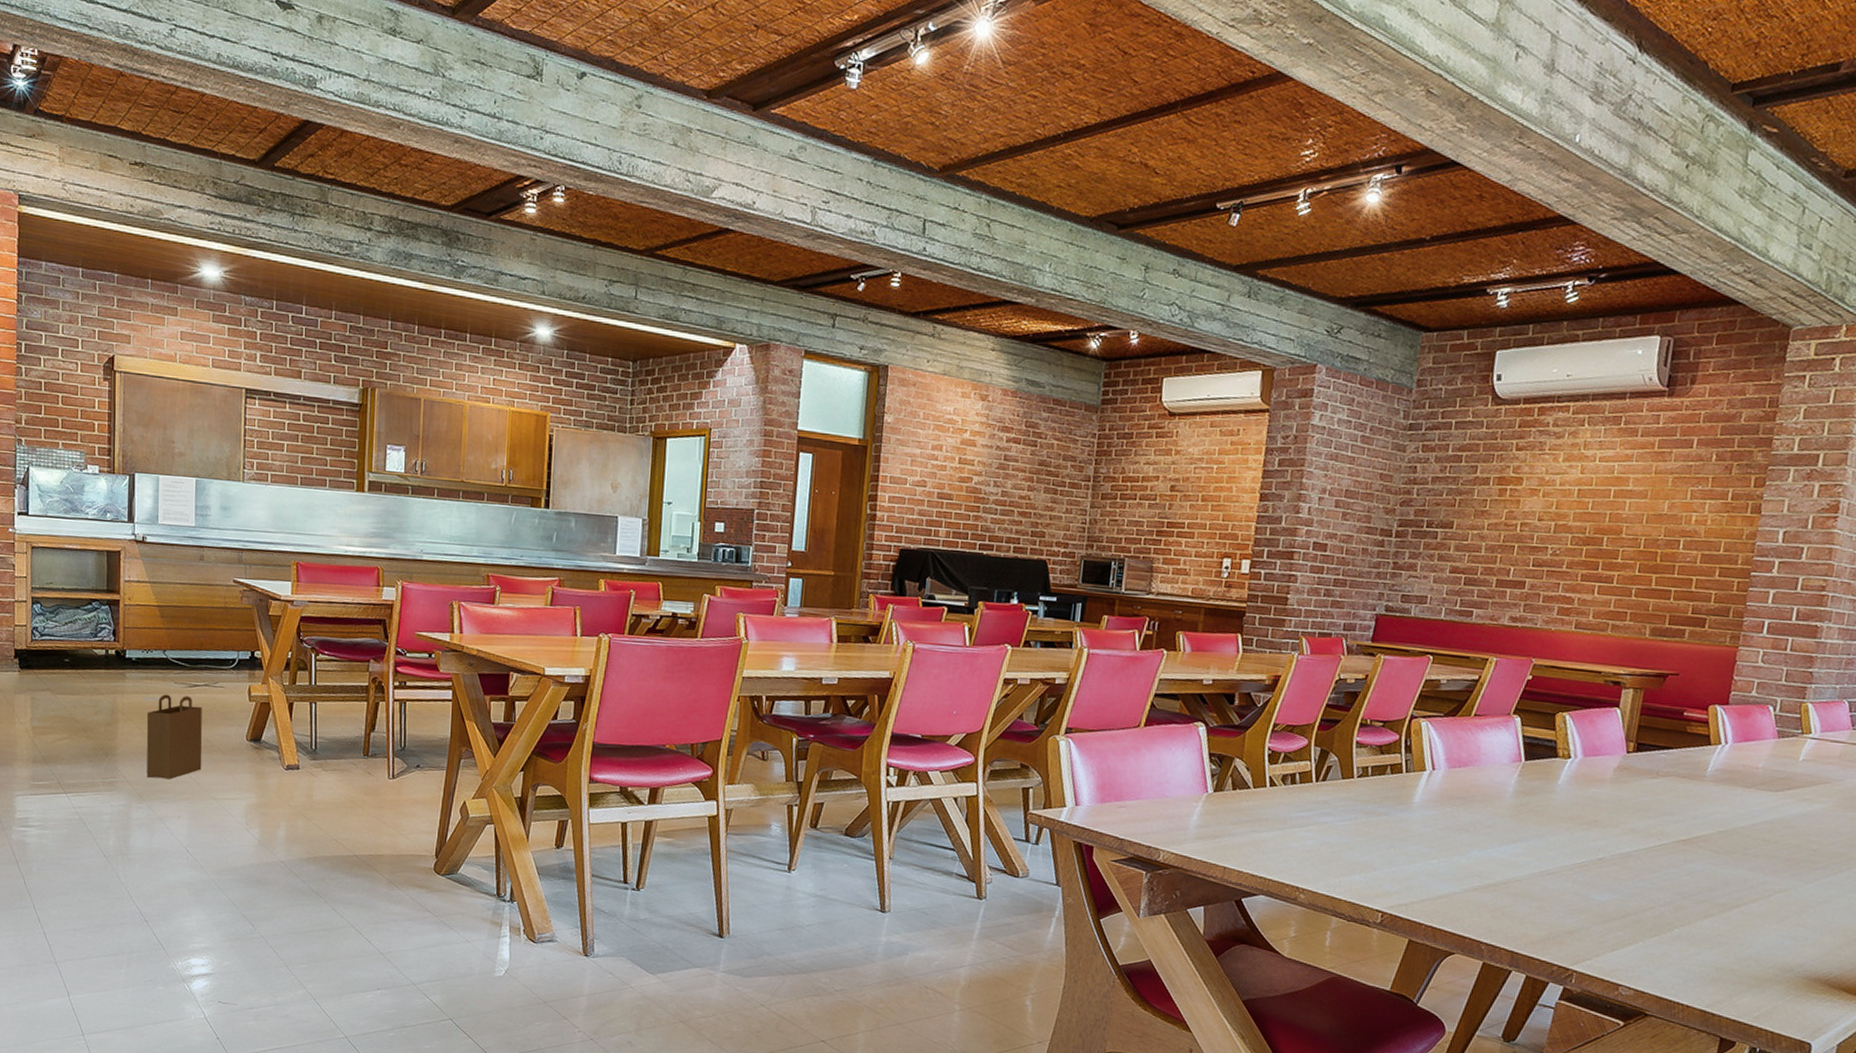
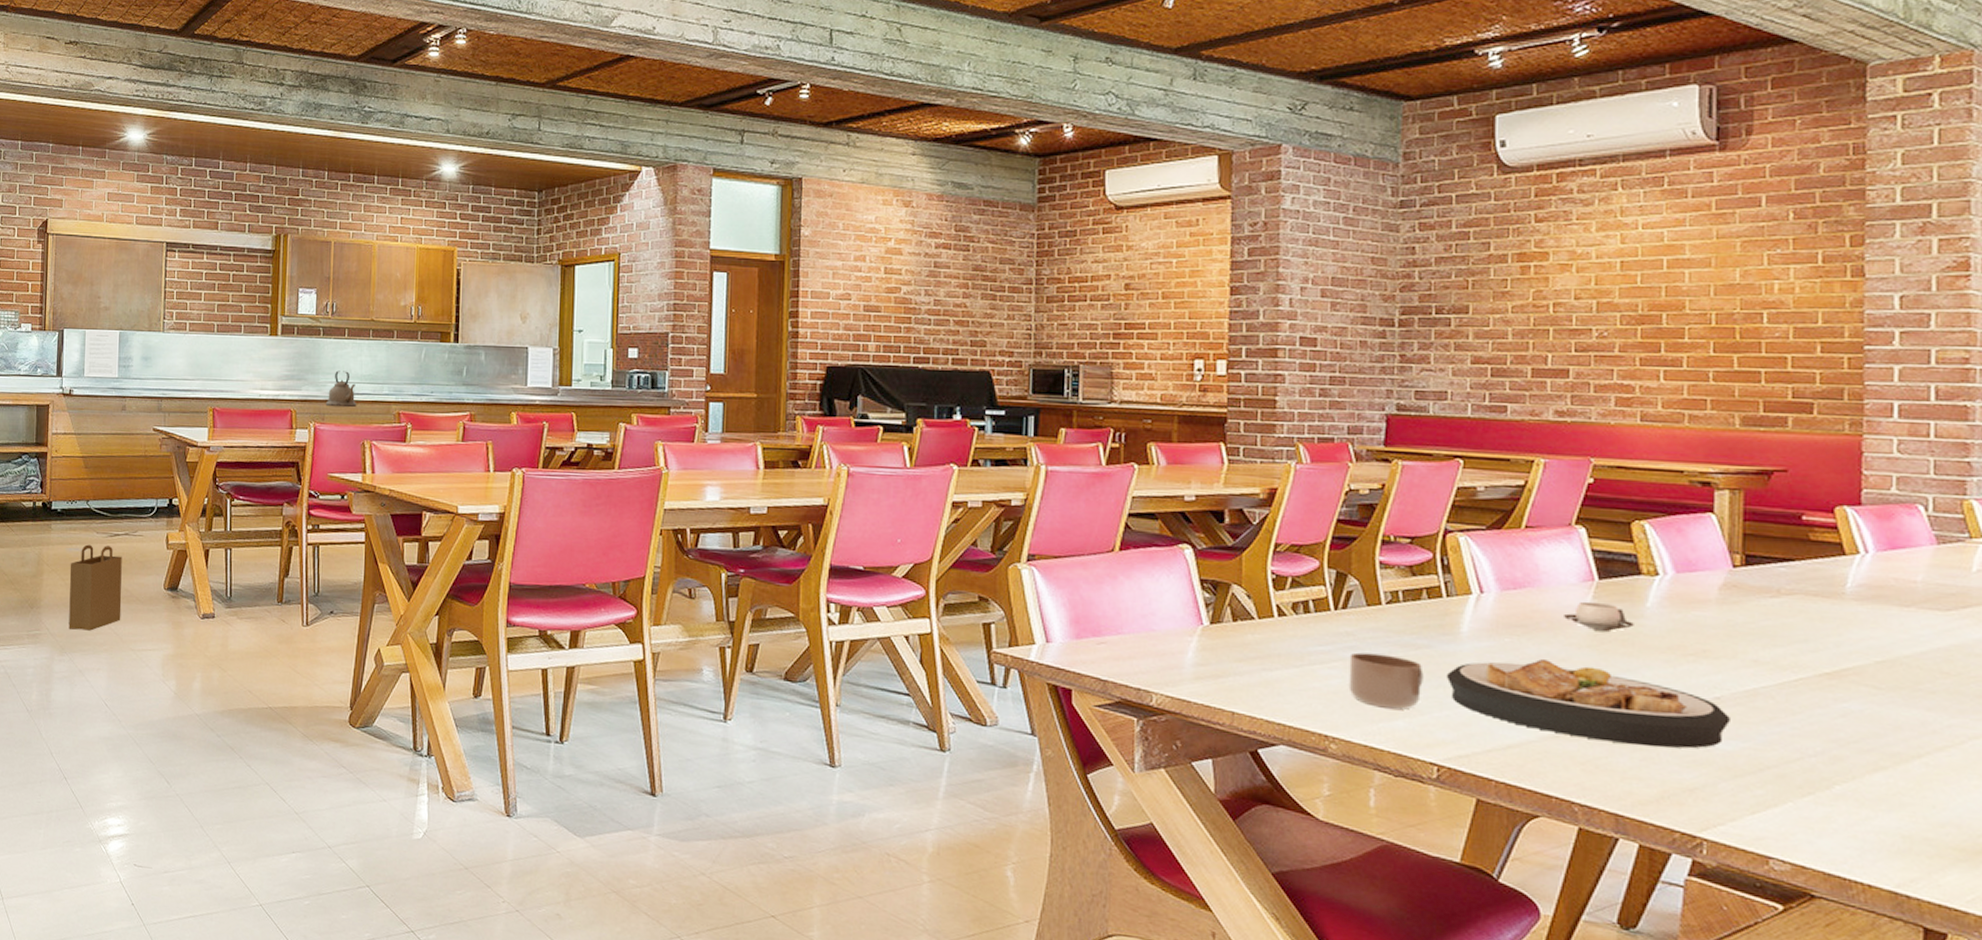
kettle: none [413,530,446,568] -> present [325,370,357,408]
cup: none [1319,818,1380,866] -> present [1348,652,1424,710]
plate: none [1397,826,1607,900] -> present [1446,659,1730,749]
cup: none [1493,778,1547,805] -> present [1562,601,1634,632]

